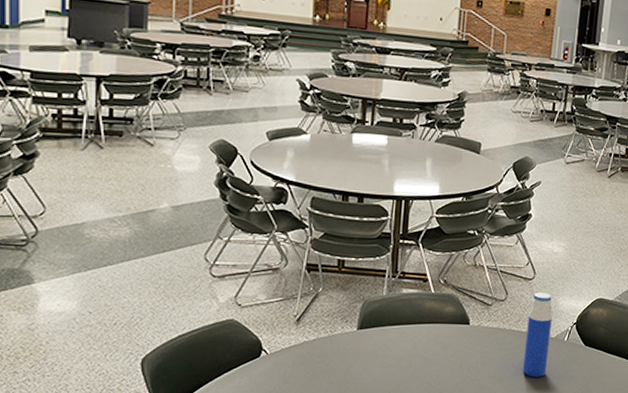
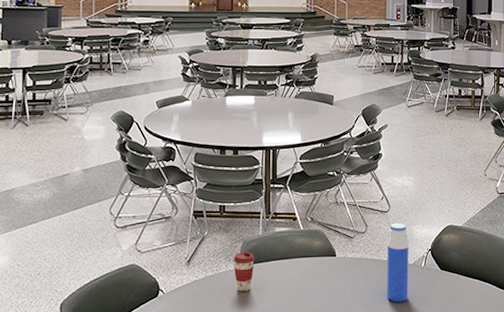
coffee cup: none [351,313,376,357] -> present [233,252,255,291]

